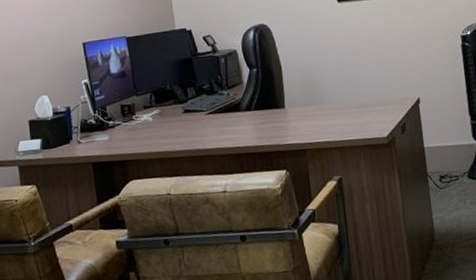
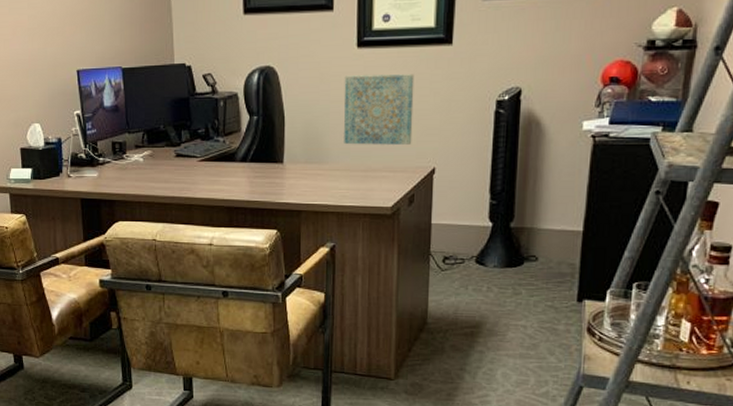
wall art: none [330,20,397,86] -> present [344,74,415,145]

